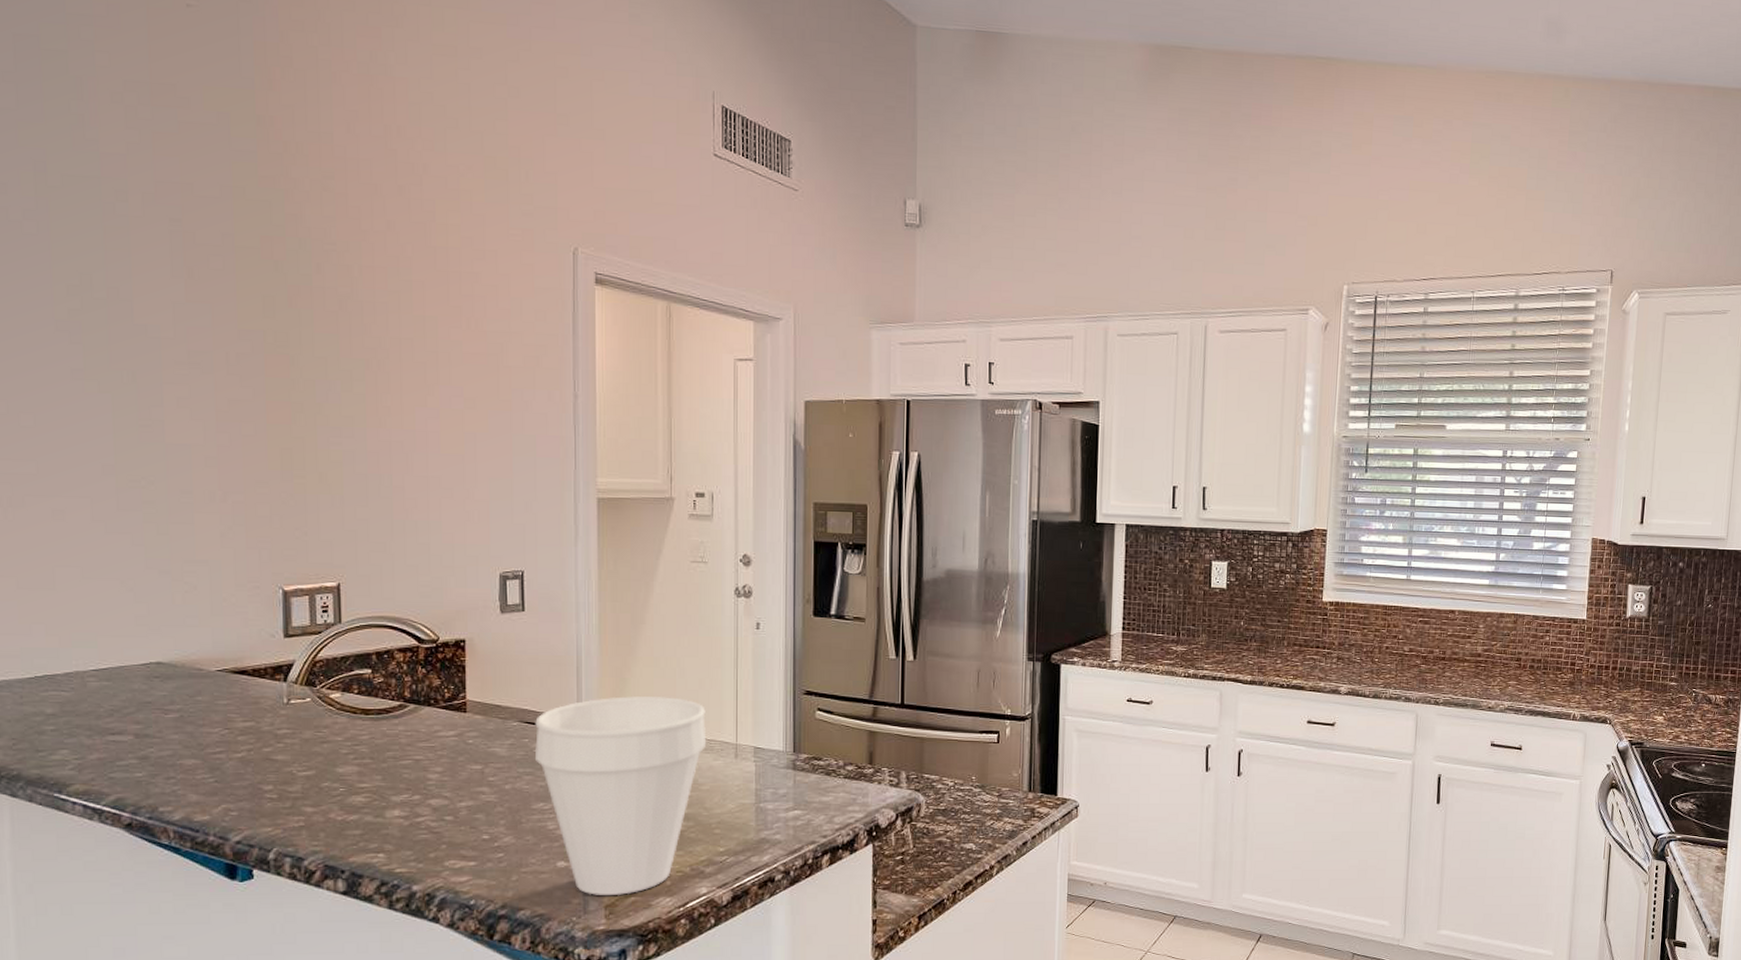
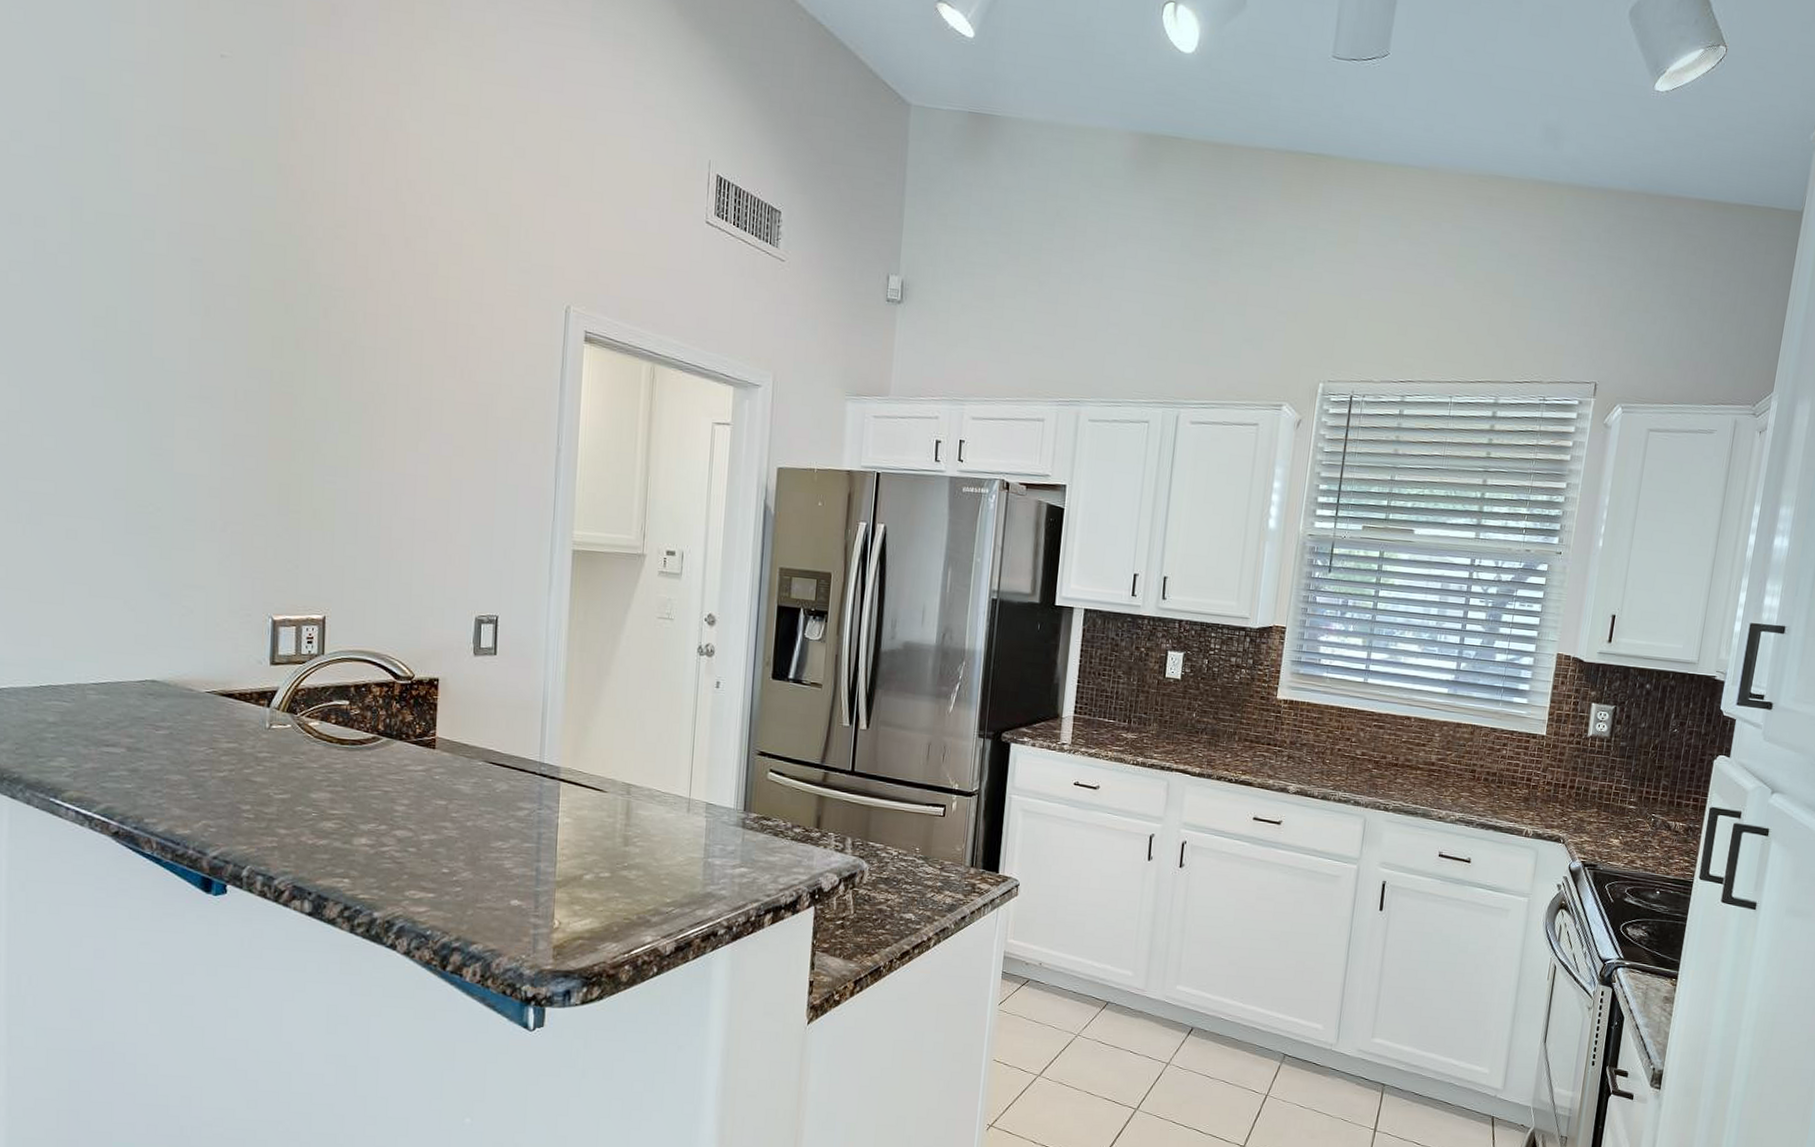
cup: present [535,696,707,895] -> none [497,744,662,937]

